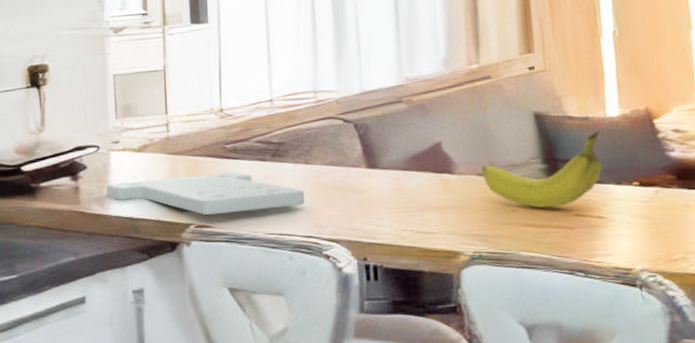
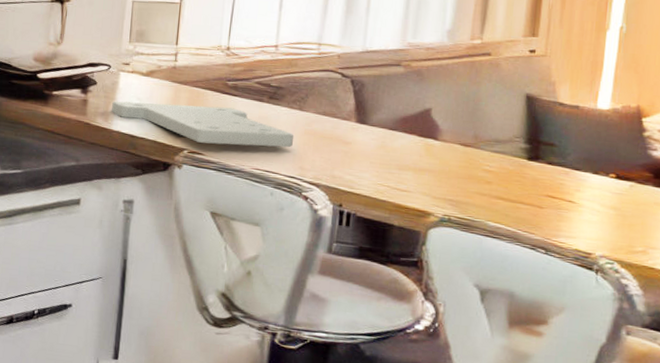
fruit: present [481,130,603,208] -> none [465,120,588,186]

